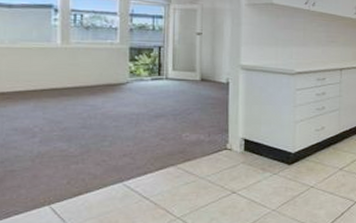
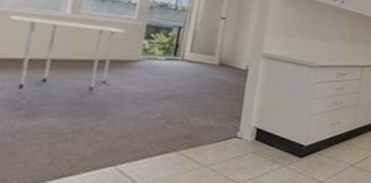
dining table: none [11,50,110,118] -> present [9,14,124,92]

